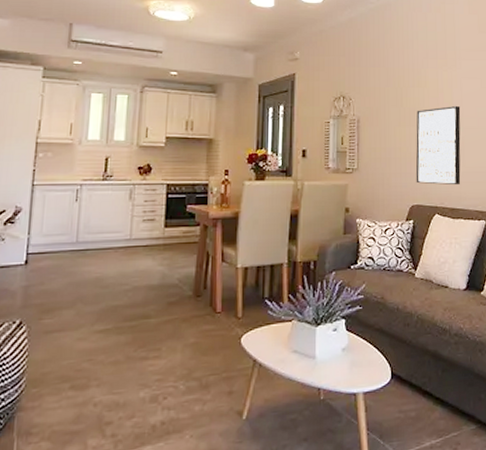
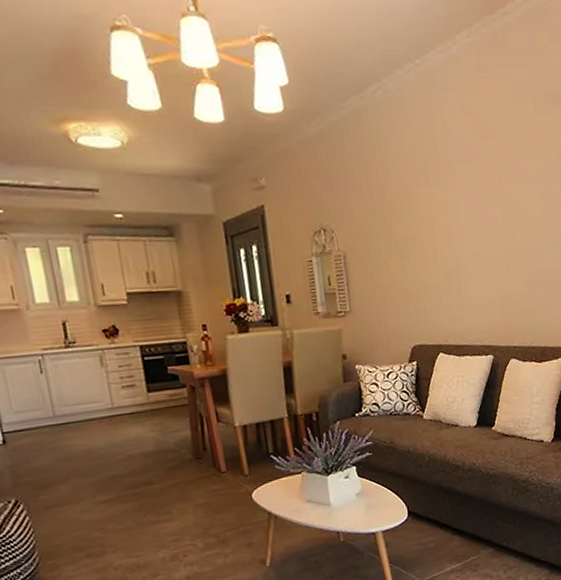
wall art: present [416,105,461,185] -> none [409,230,465,322]

